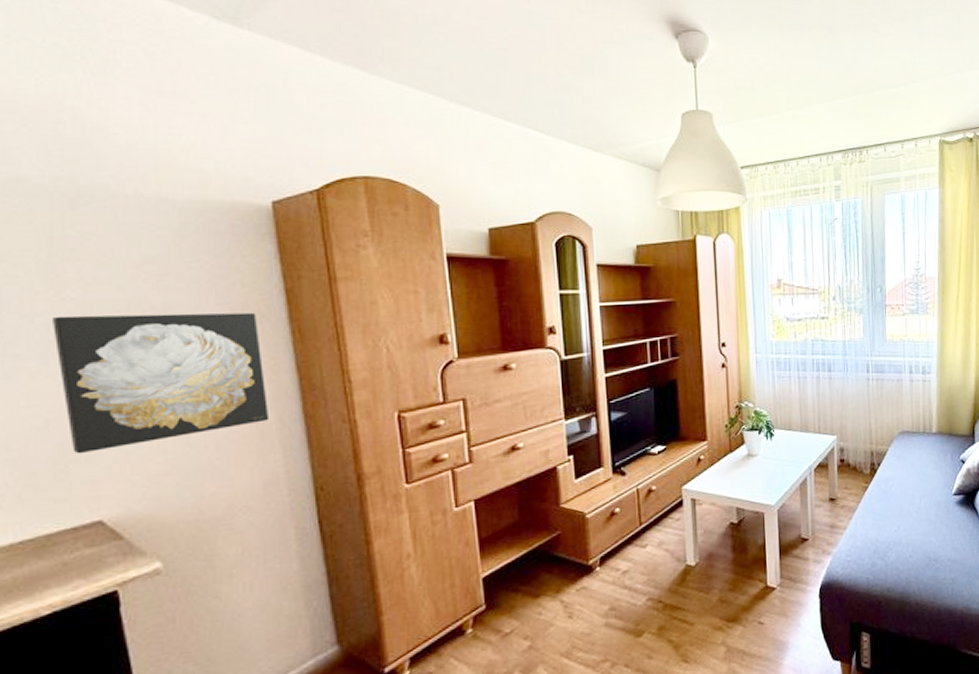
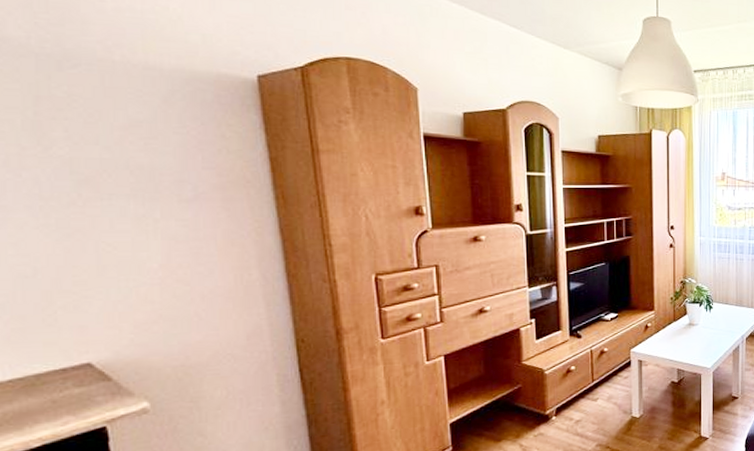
wall art: present [53,312,270,454] -> none [40,172,254,302]

